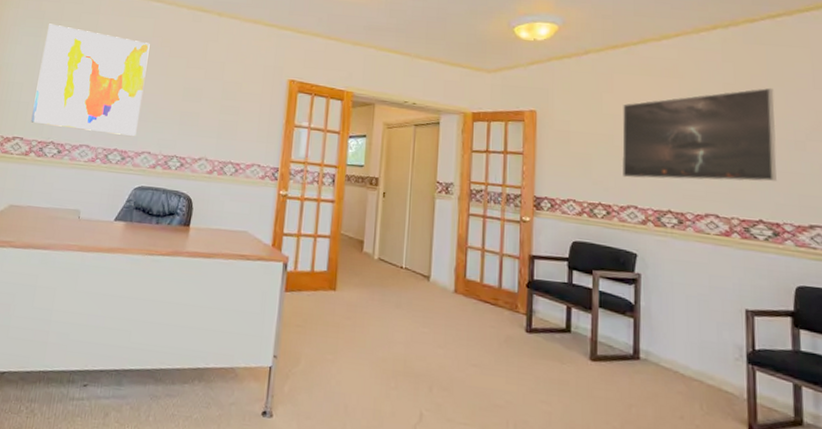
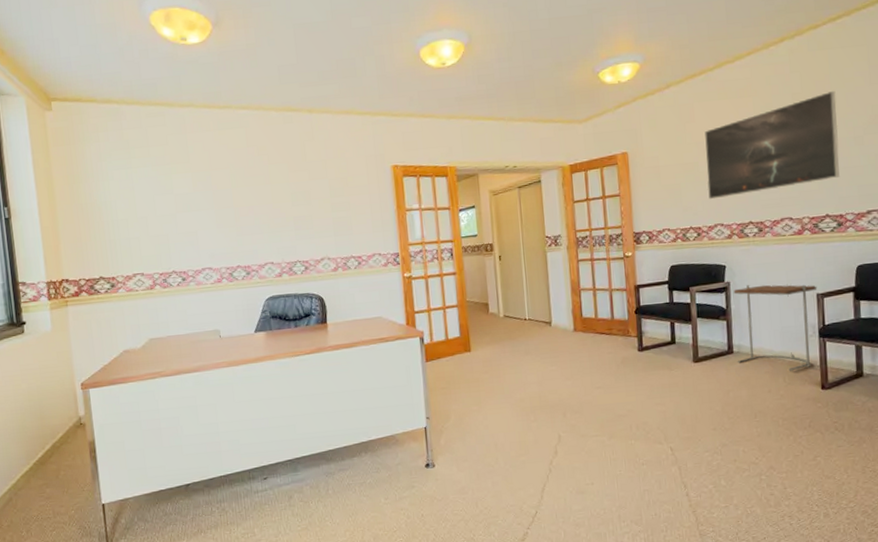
wall art: present [31,23,150,136] -> none [136,152,255,257]
side table: none [643,282,747,399] -> present [733,284,817,372]

